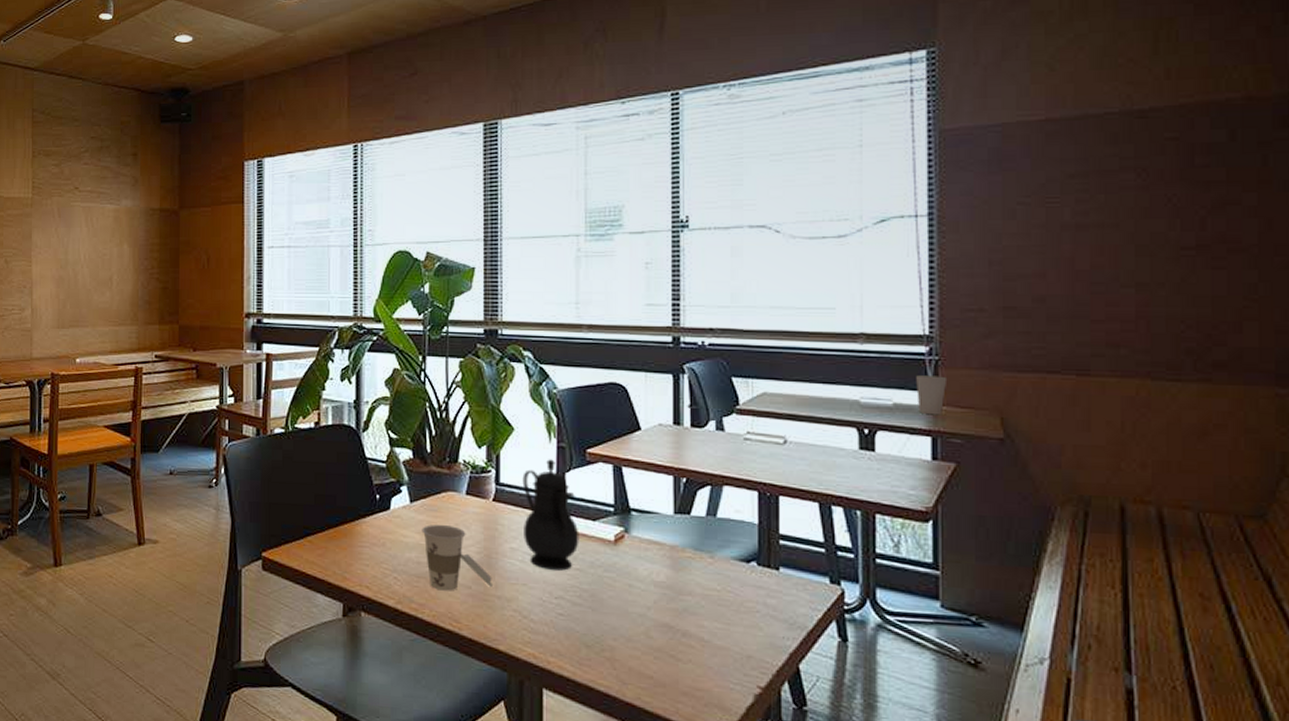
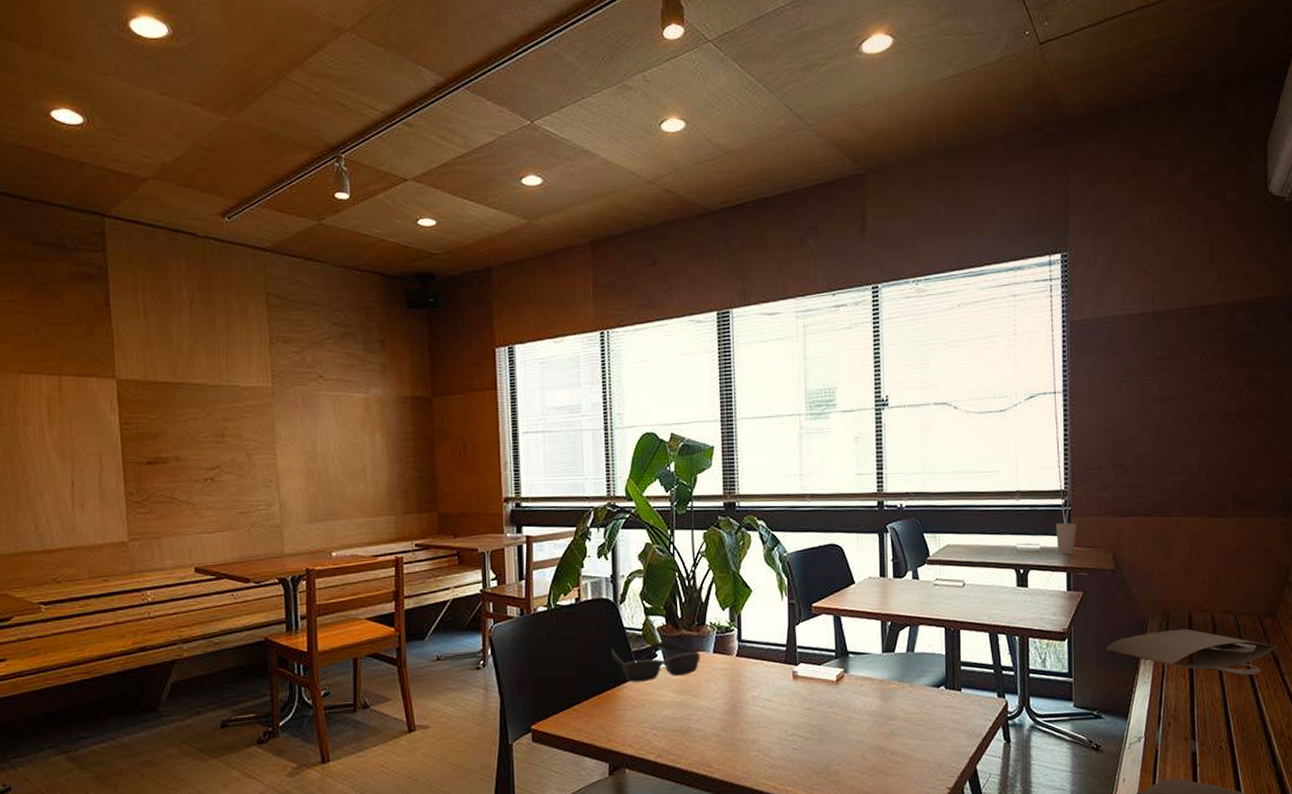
glasses: none [352,475,451,520] -> present [612,640,700,683]
cup: present [422,524,492,591] -> none [676,681,738,741]
coffeepot: present [522,459,579,570] -> none [760,615,808,712]
tote bag: none [989,522,1271,595] -> present [1106,628,1278,675]

